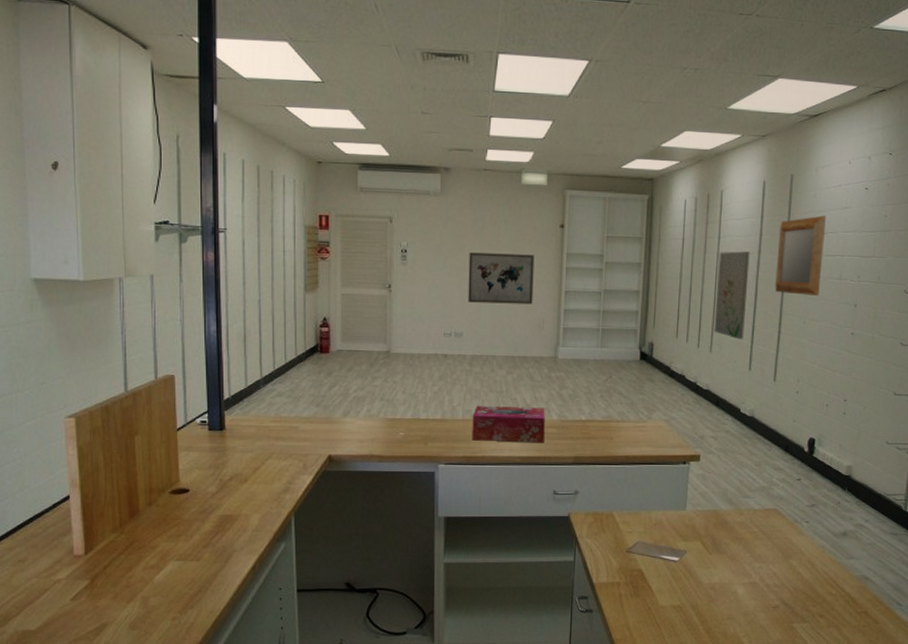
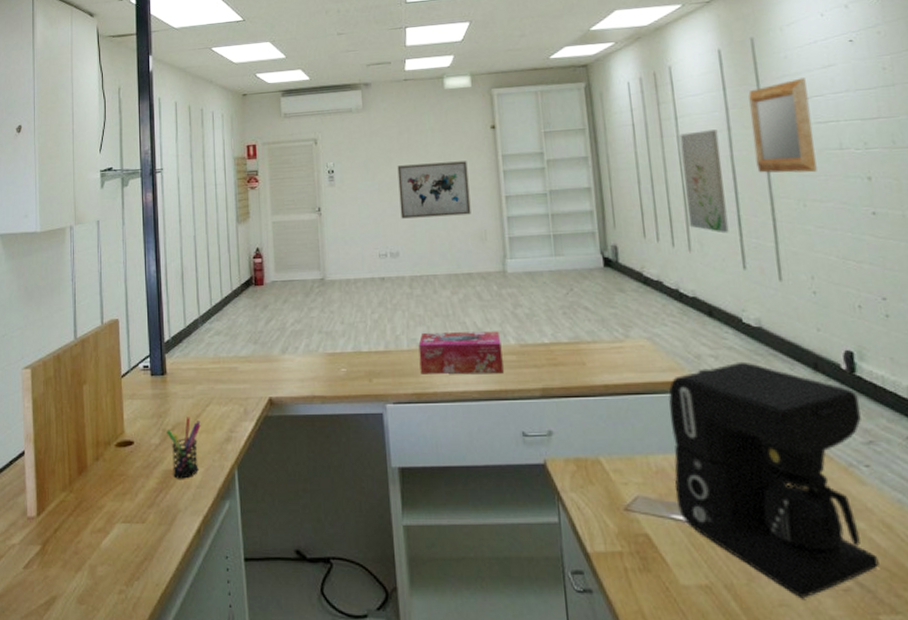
pen holder: none [224,469,259,523] -> present [167,417,201,479]
coffee maker: none [667,442,811,614] -> present [668,361,879,599]

